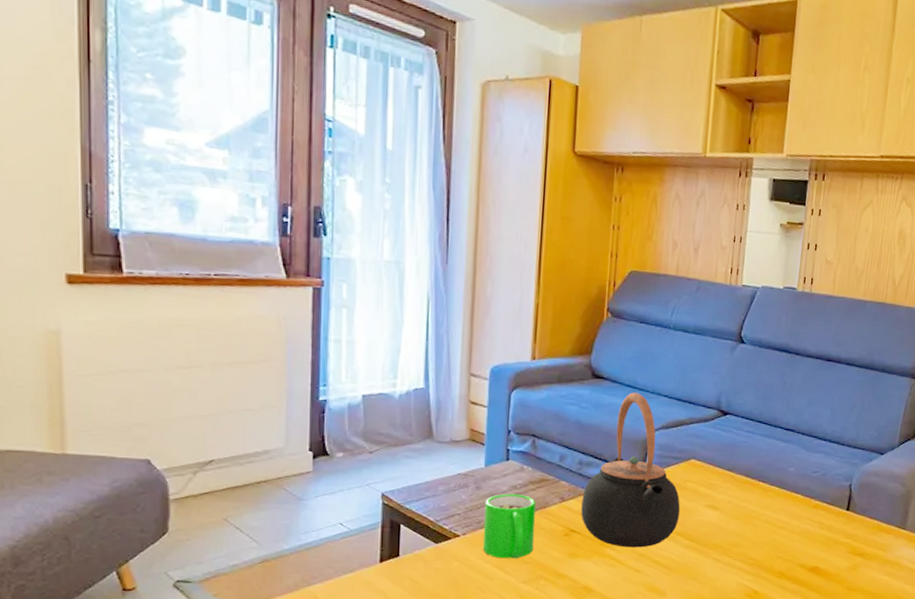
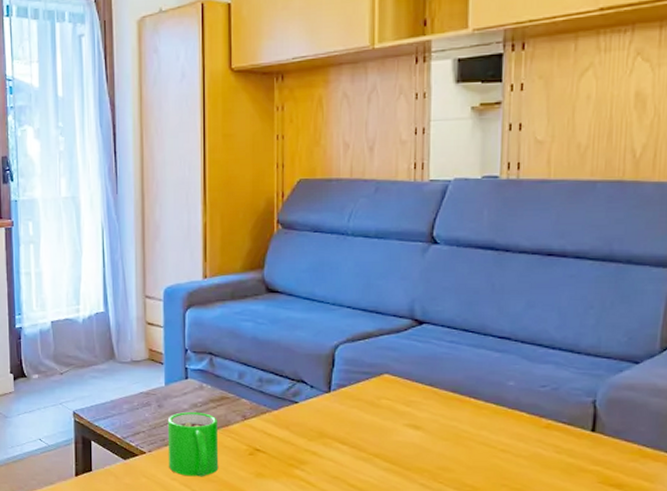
teapot: present [581,392,681,548] -> none [265,305,376,470]

